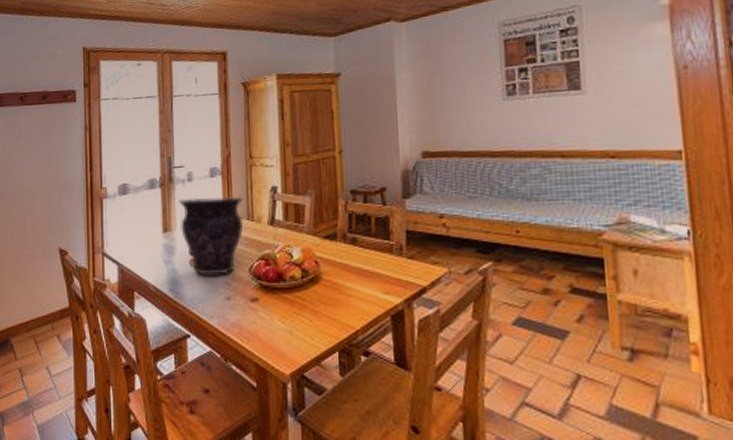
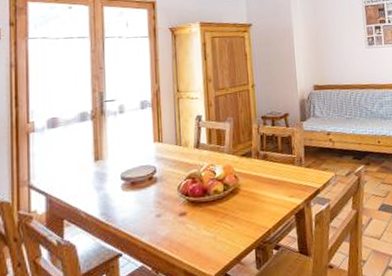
vase: present [179,197,244,275] -> none [110,125,173,197]

